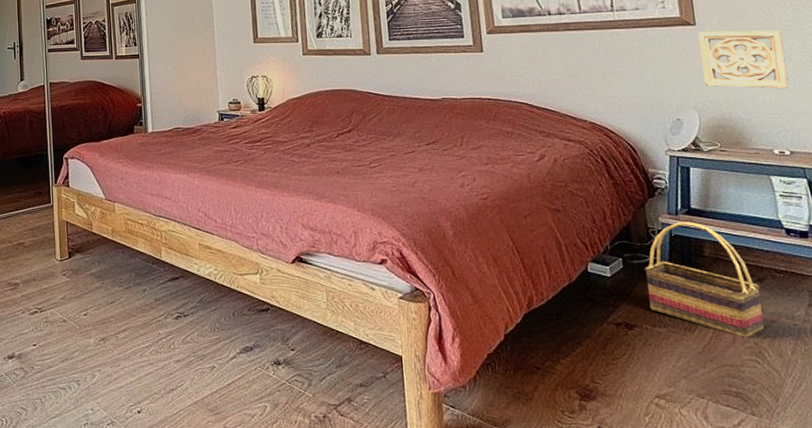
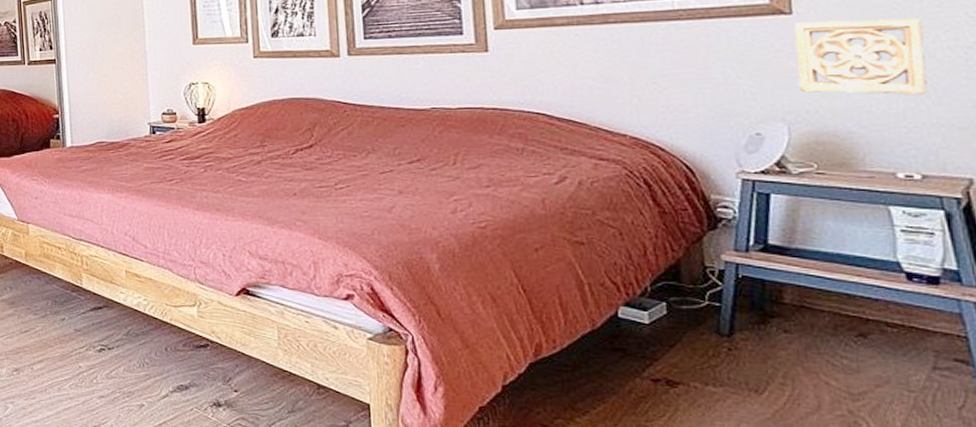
basket: present [644,221,764,339] -> none [696,260,864,405]

